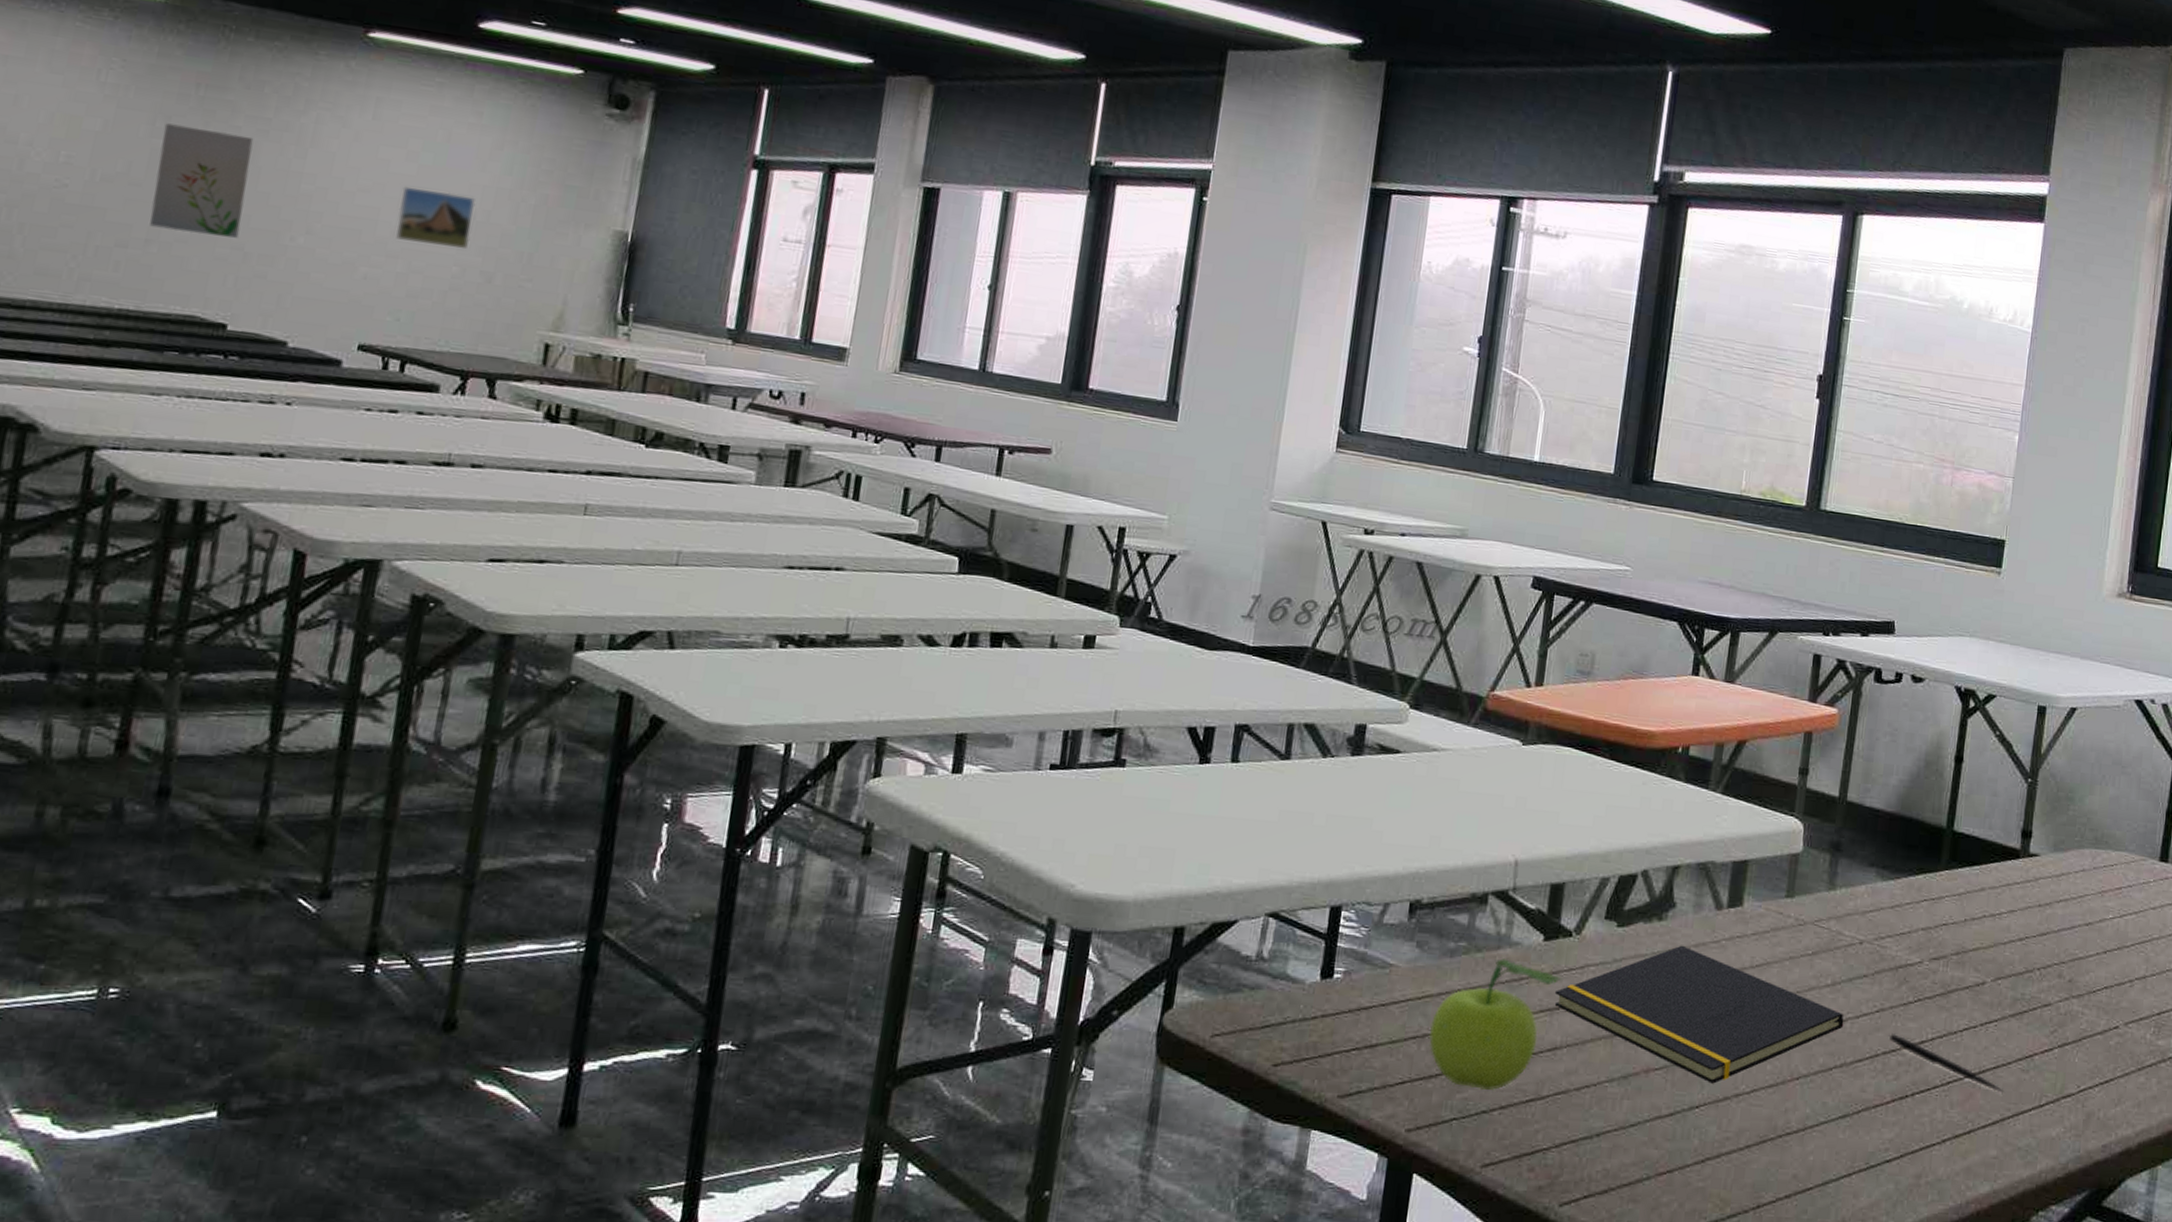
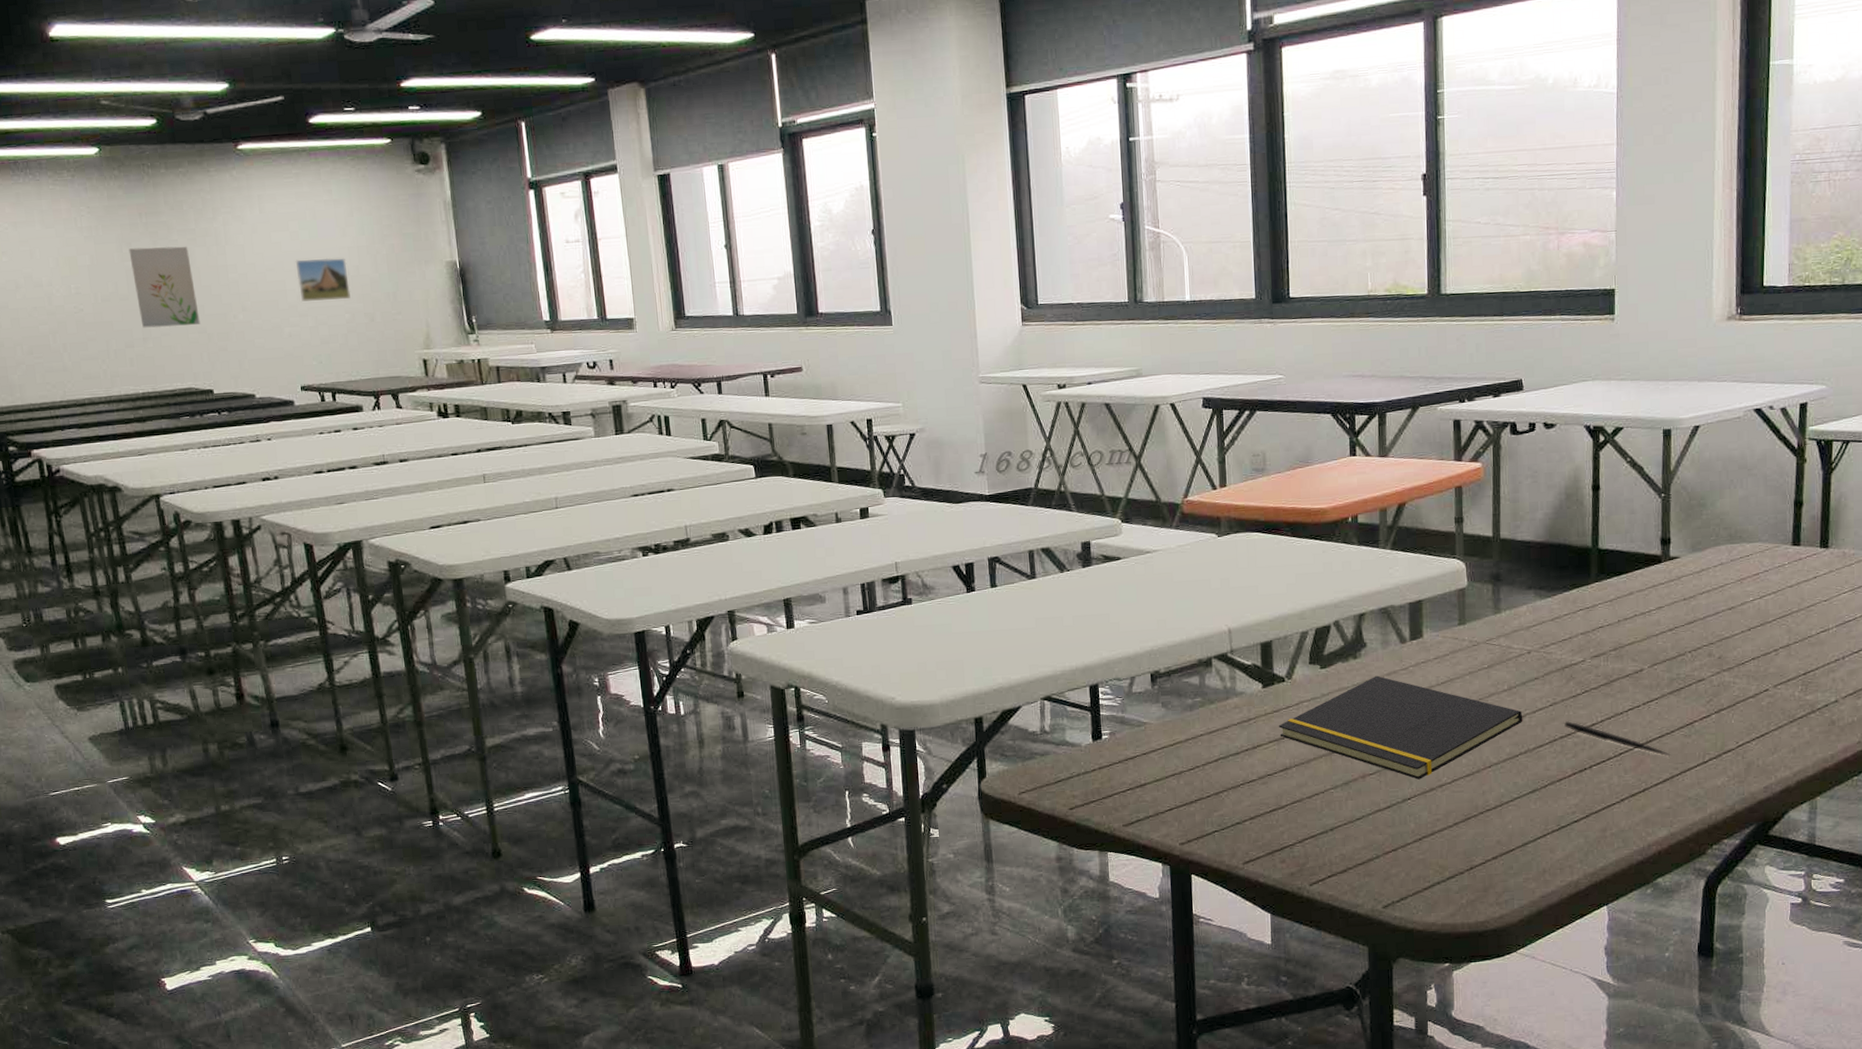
fruit: present [1428,959,1563,1090] -> none [1183,706,1283,807]

